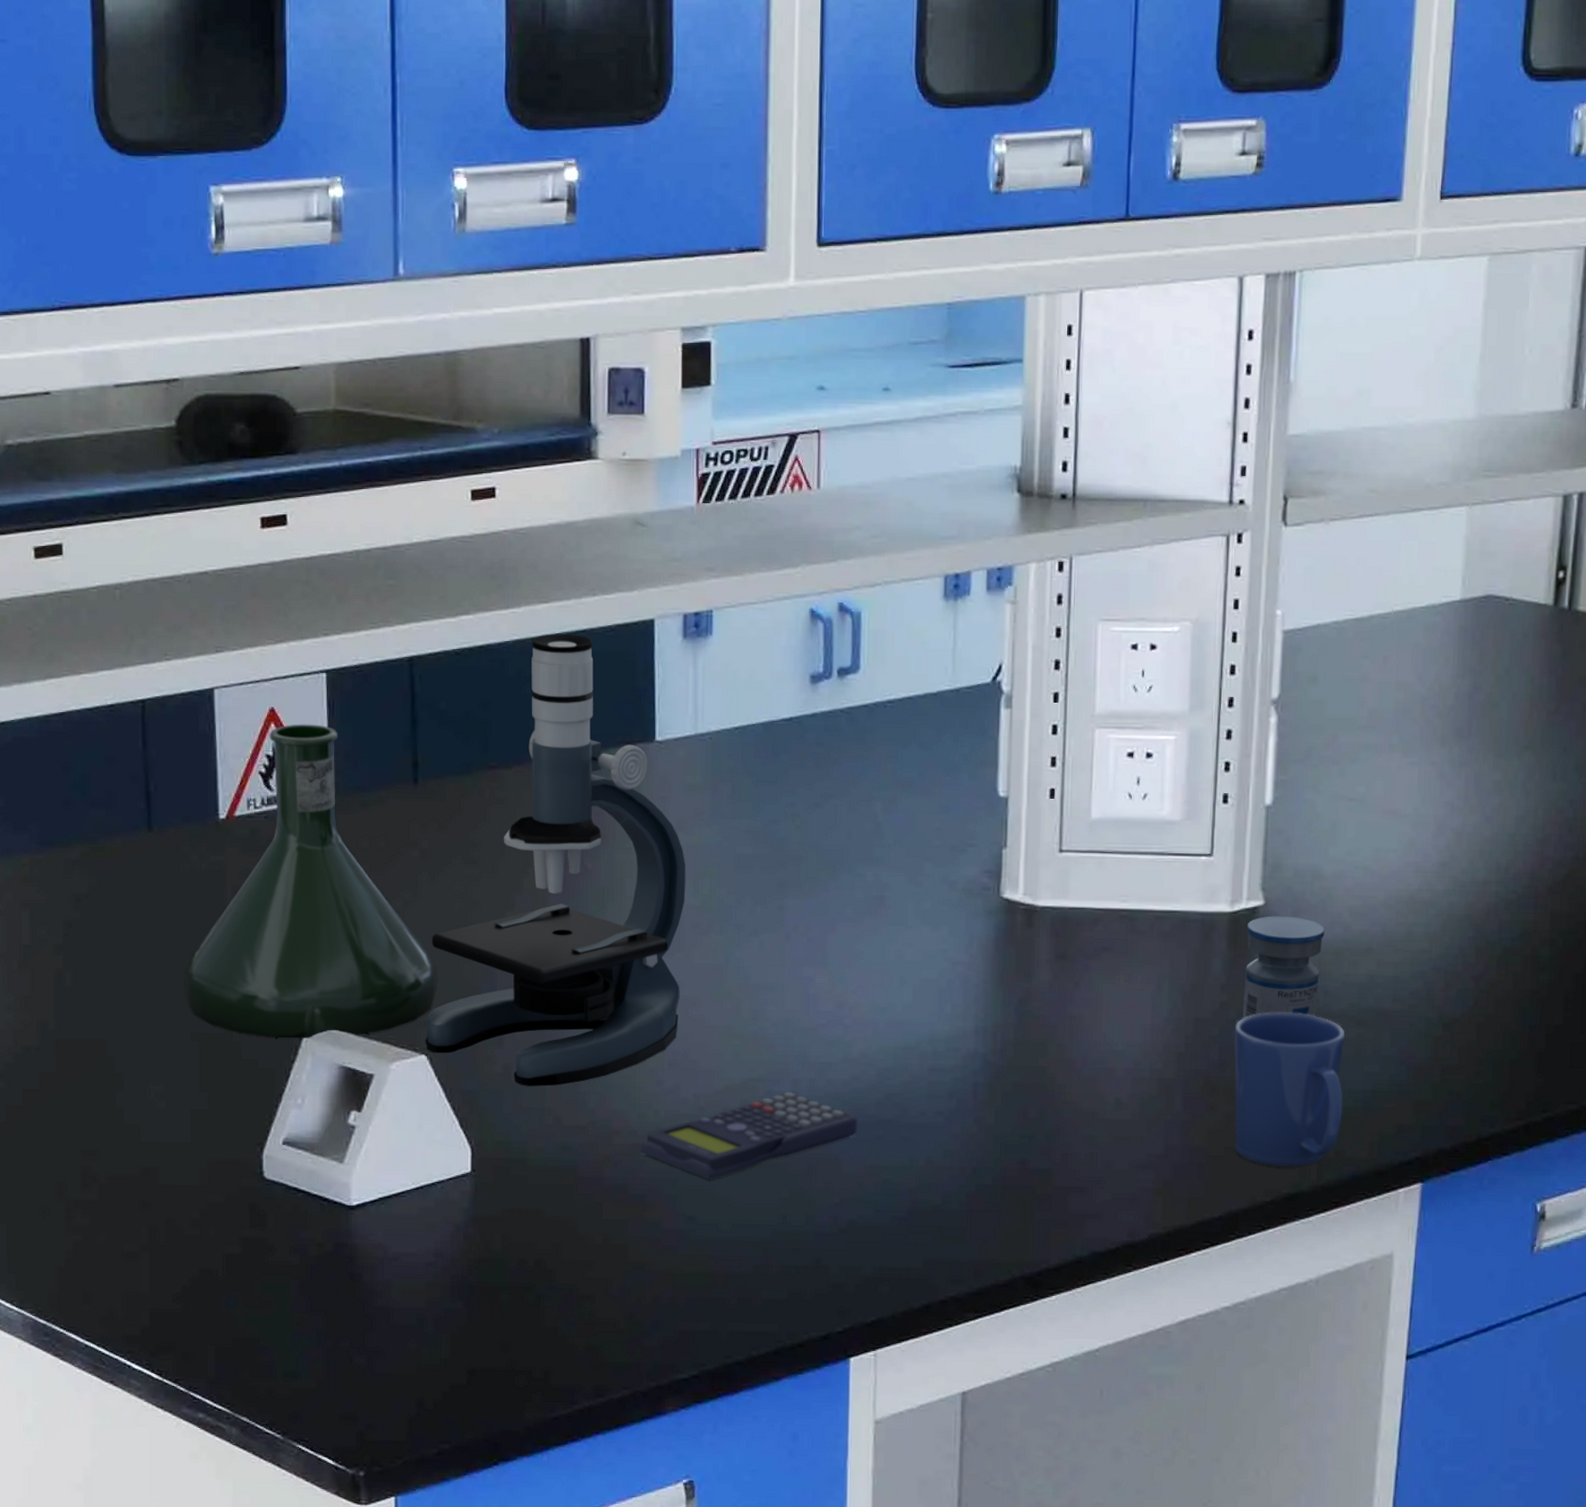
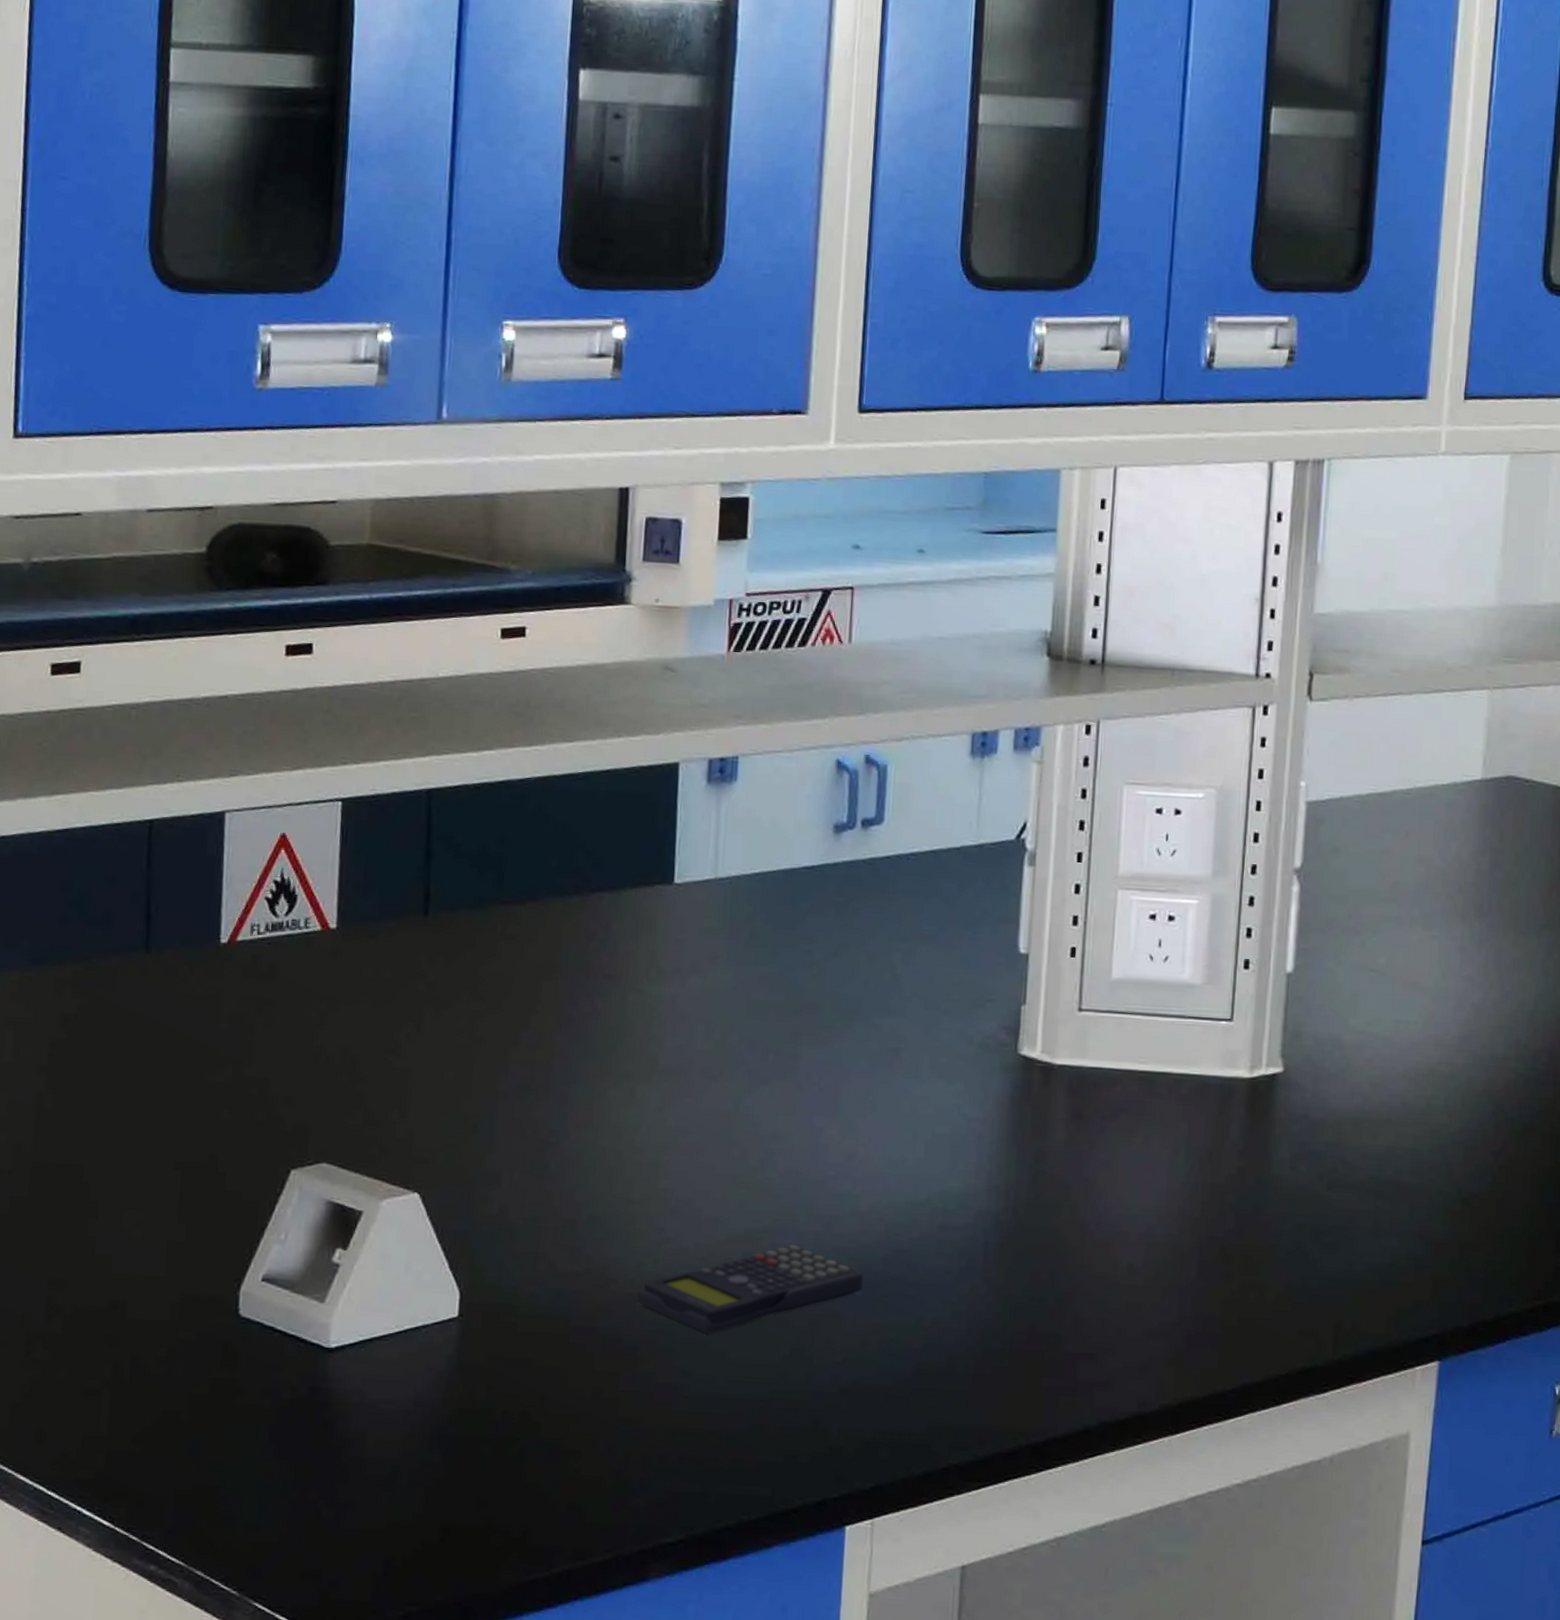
flask: present [183,724,438,1038] -> none [169,851,437,1171]
microscope: present [425,634,686,1086] -> none [418,773,699,1230]
mug: present [1233,1012,1346,1167] -> none [1249,1181,1364,1341]
medicine: present [1242,916,1325,1019] -> none [1259,1083,1344,1187]

